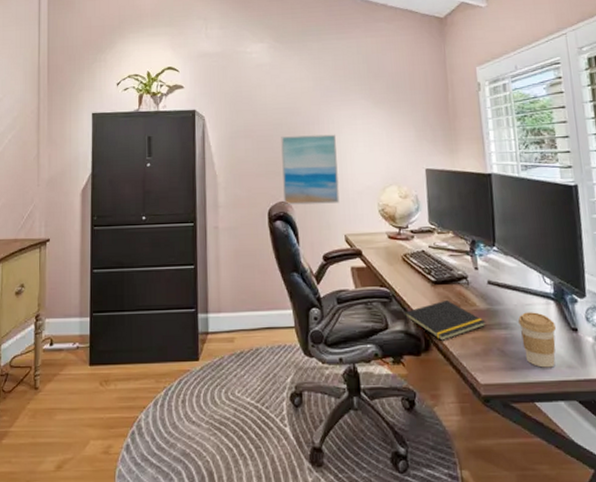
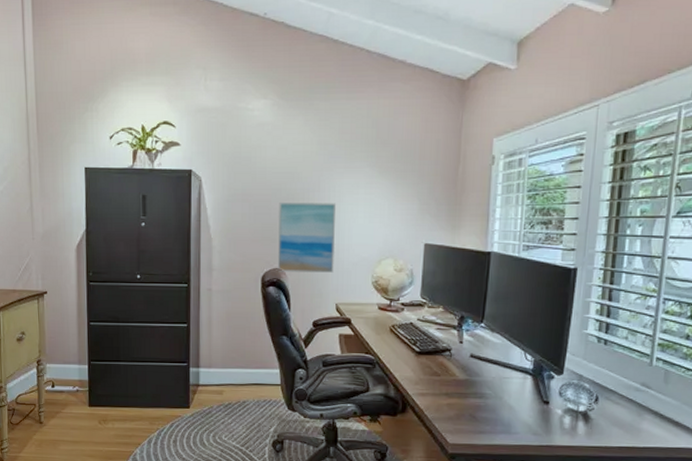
notepad: present [403,299,486,341] -> none [385,369,463,405]
coffee cup: present [518,312,557,368] -> none [494,384,529,434]

